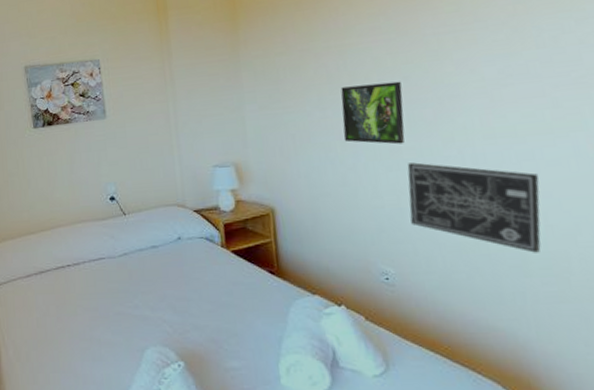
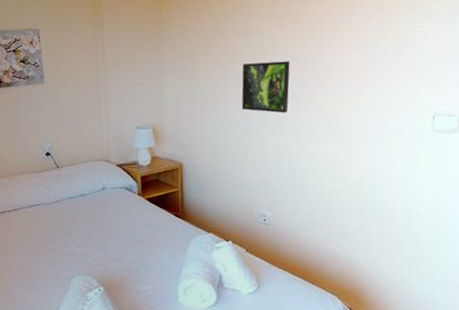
wall art: present [407,162,541,253] -> none [286,128,383,200]

